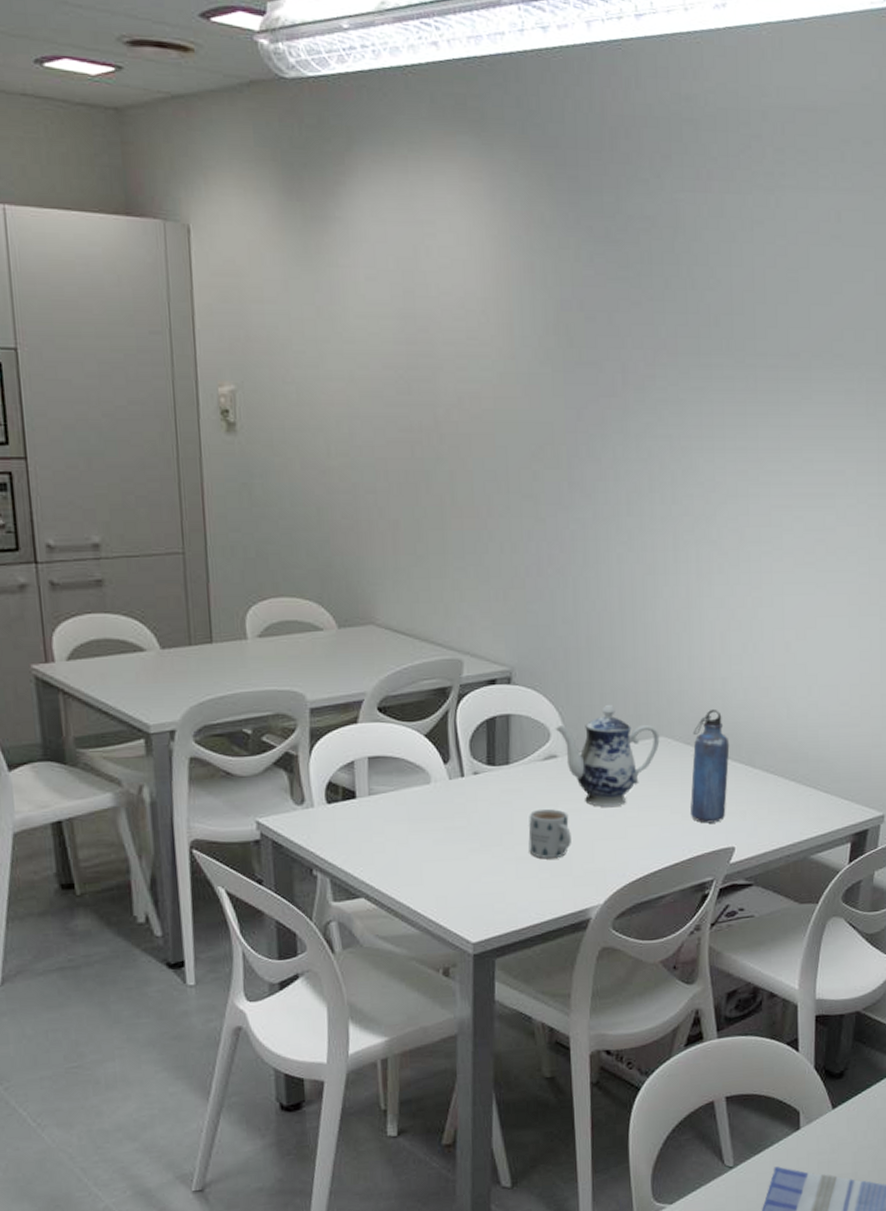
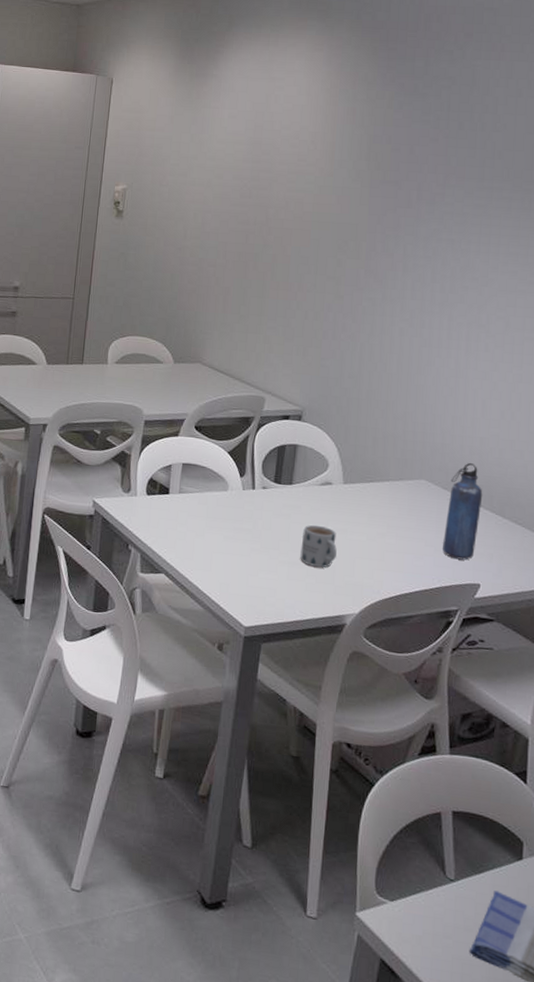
teapot: present [555,705,660,807] -> none [333,448,421,533]

